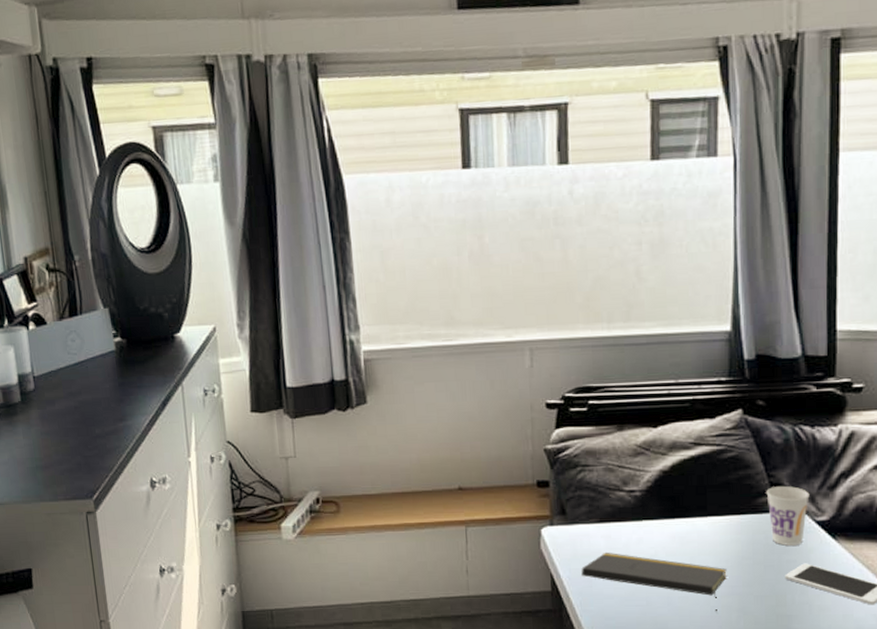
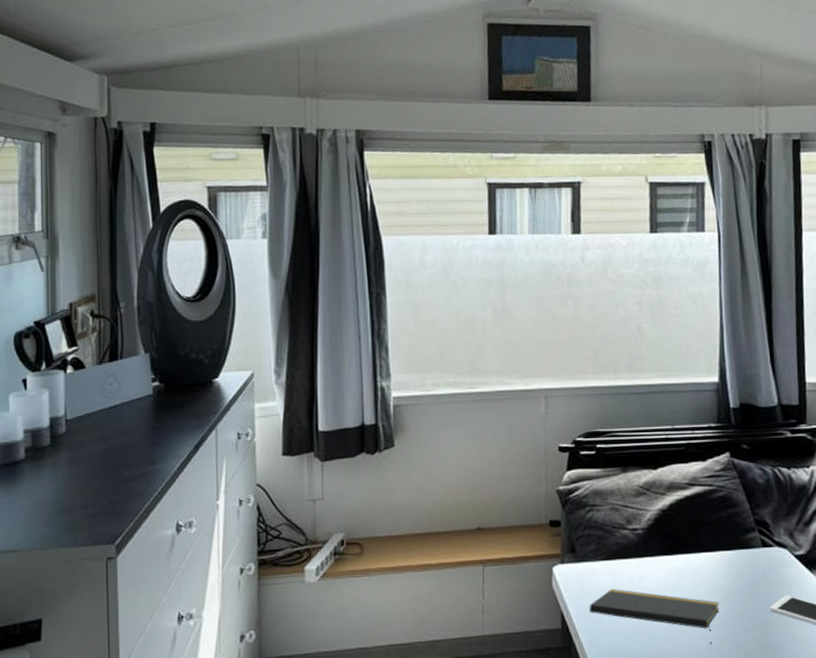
cup: present [766,485,810,546] -> none [751,522,789,579]

